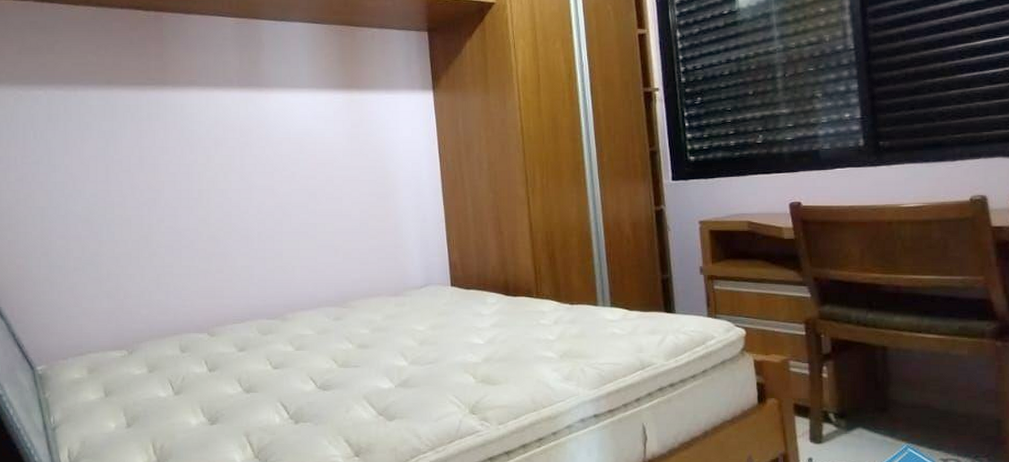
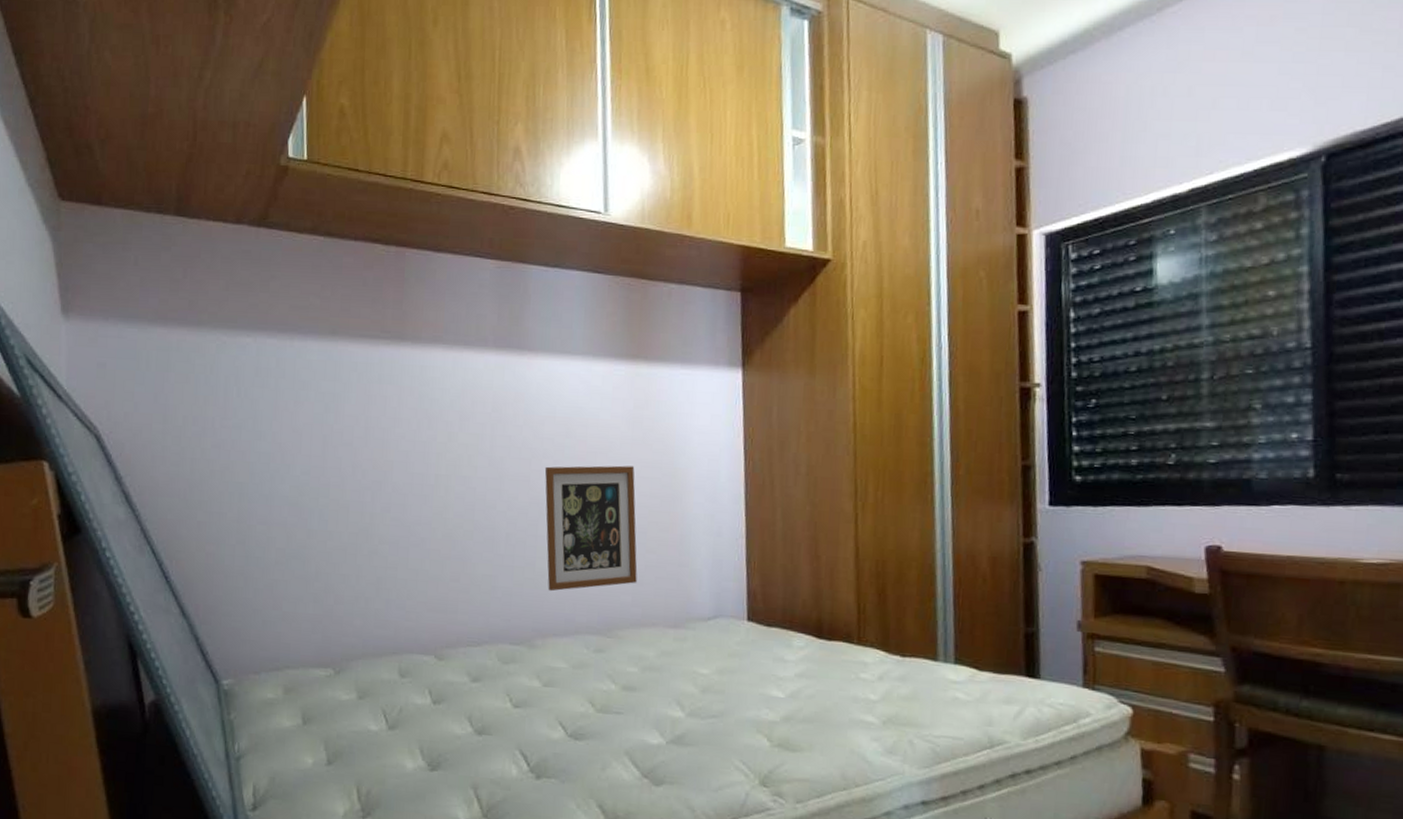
picture frame: none [285,172,363,275] -> present [544,465,638,592]

